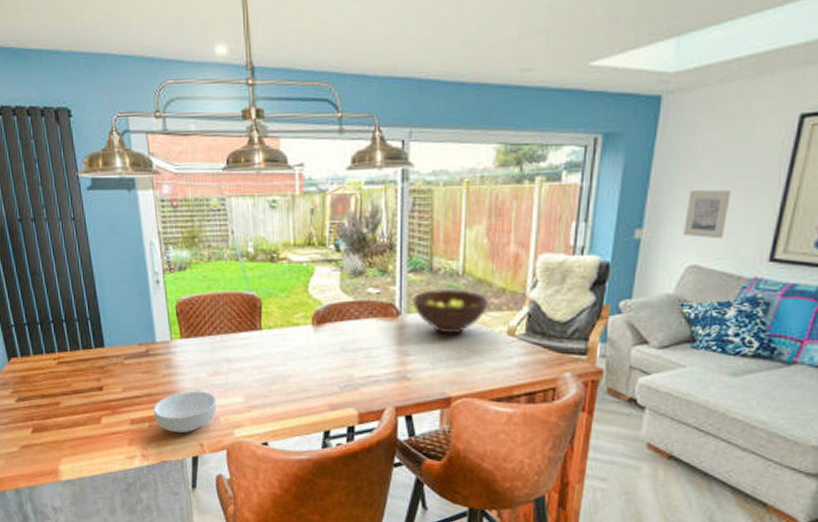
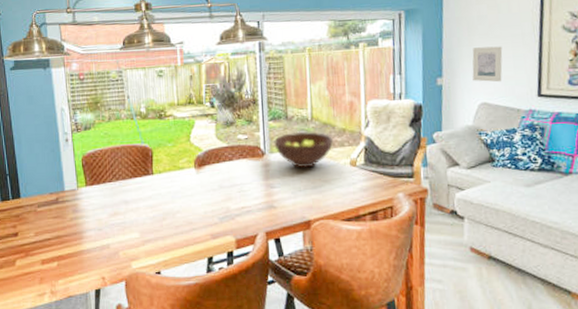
cereal bowl: present [153,390,217,433] -> none [62,230,117,269]

